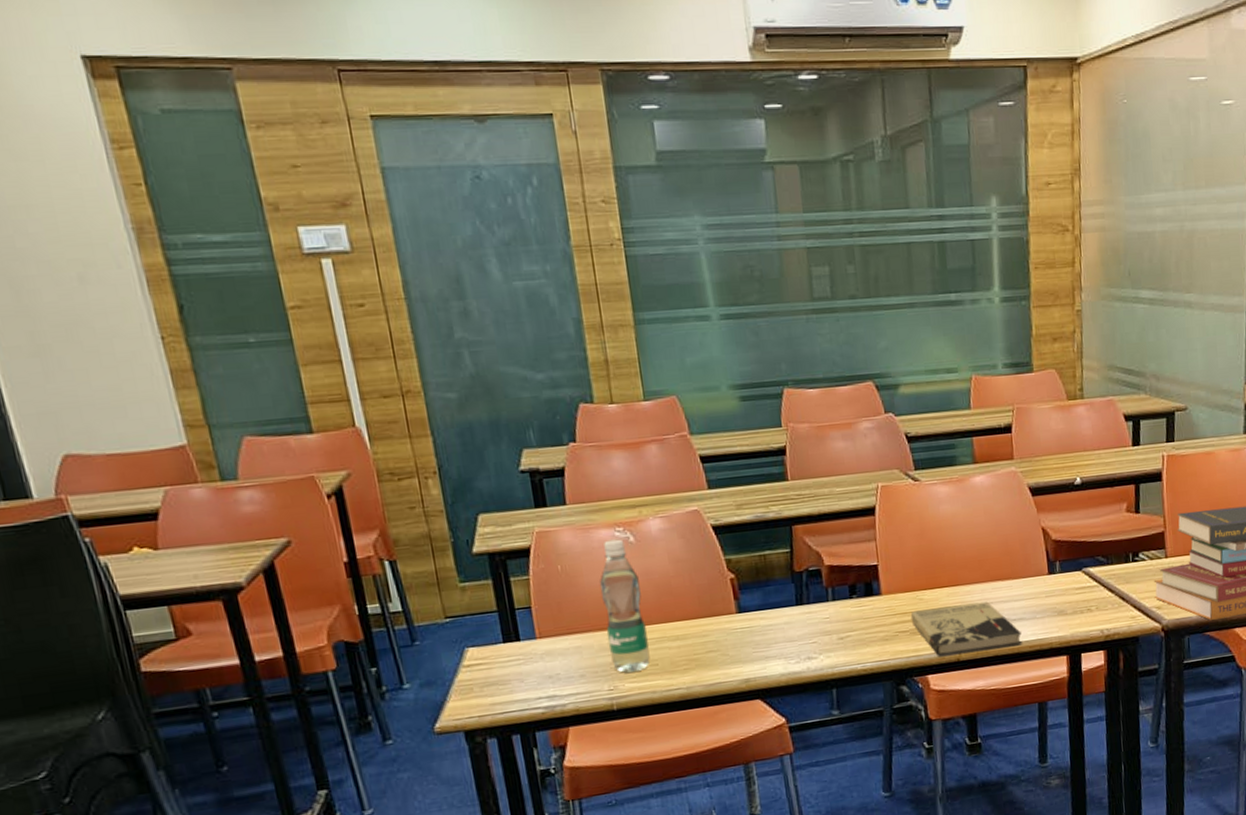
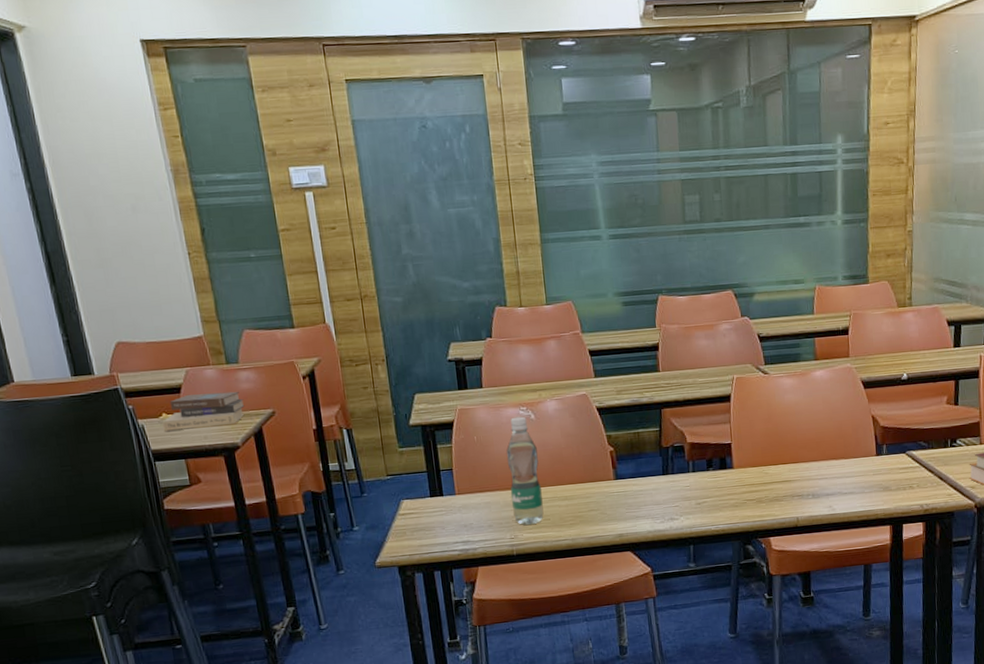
books: none [133,515,249,570] -> present [162,391,245,431]
book: present [910,601,1022,656] -> none [757,477,852,522]

